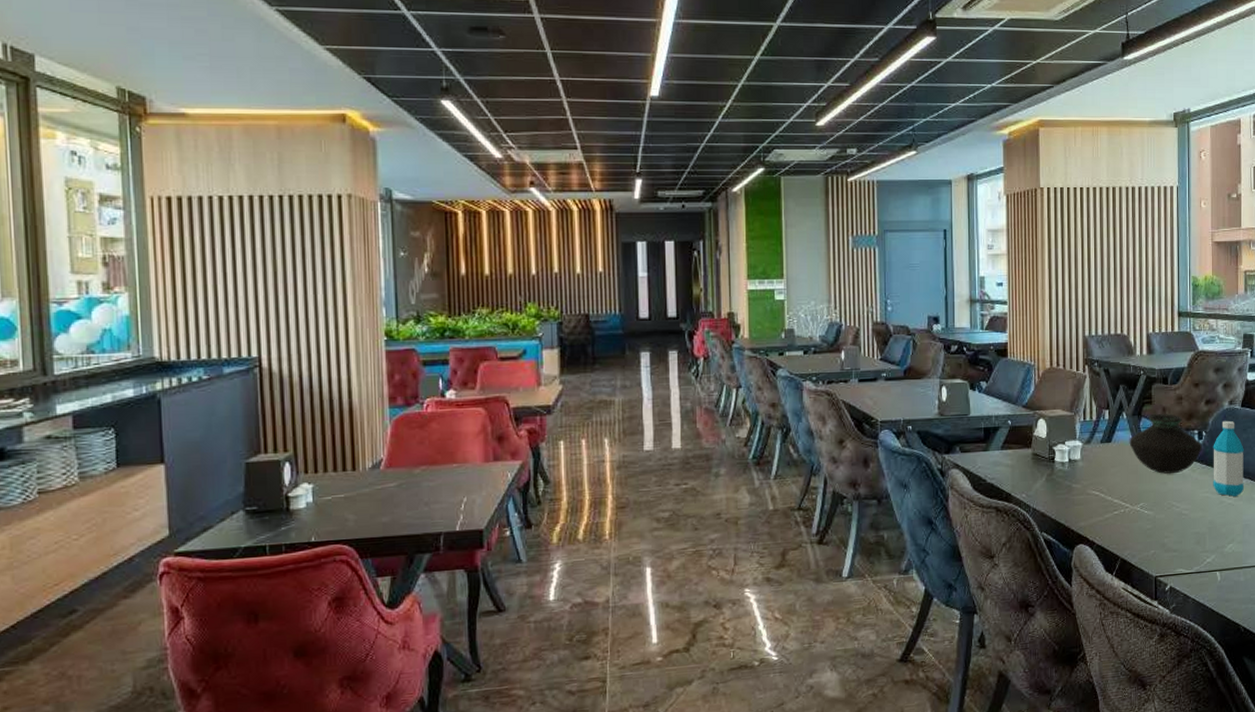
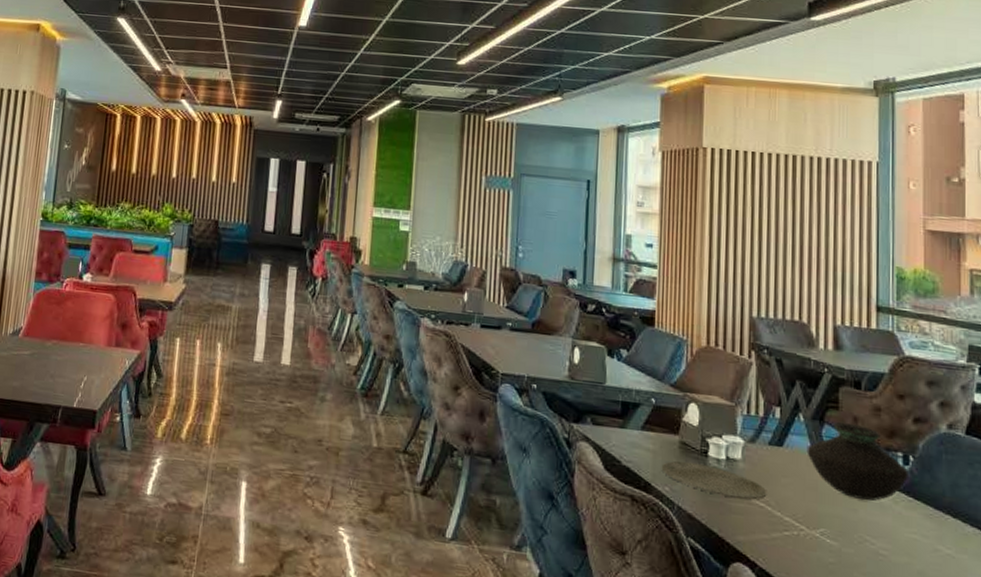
plate: none [1018,469,1101,493] -> present [661,461,767,500]
water bottle: present [1213,420,1244,497] -> none [923,447,970,547]

